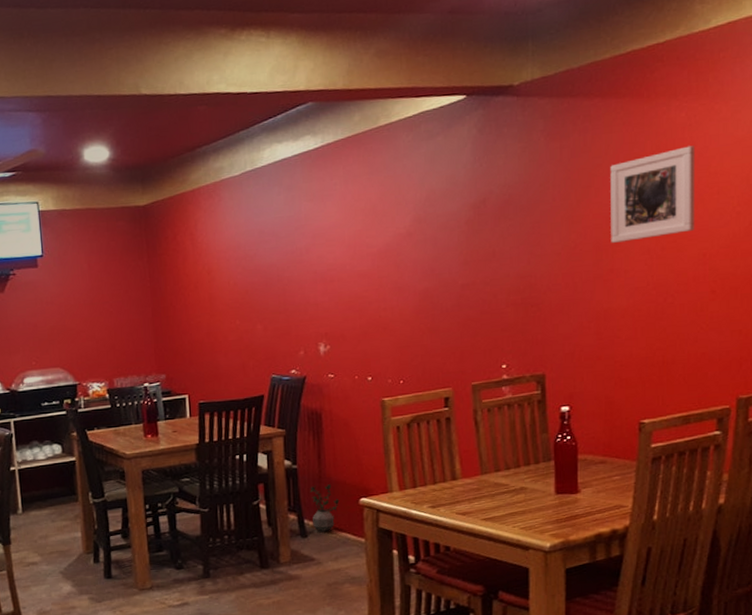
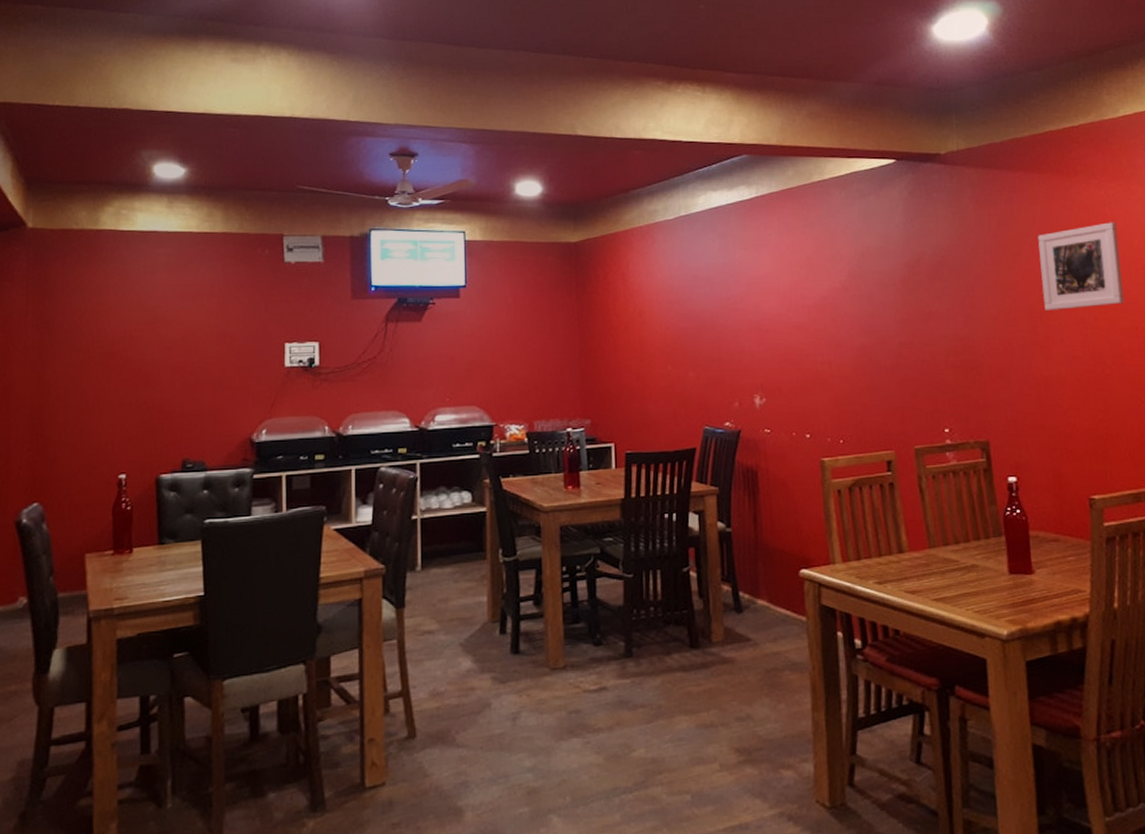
potted plant: present [310,484,340,532] -> none [745,552,778,607]

